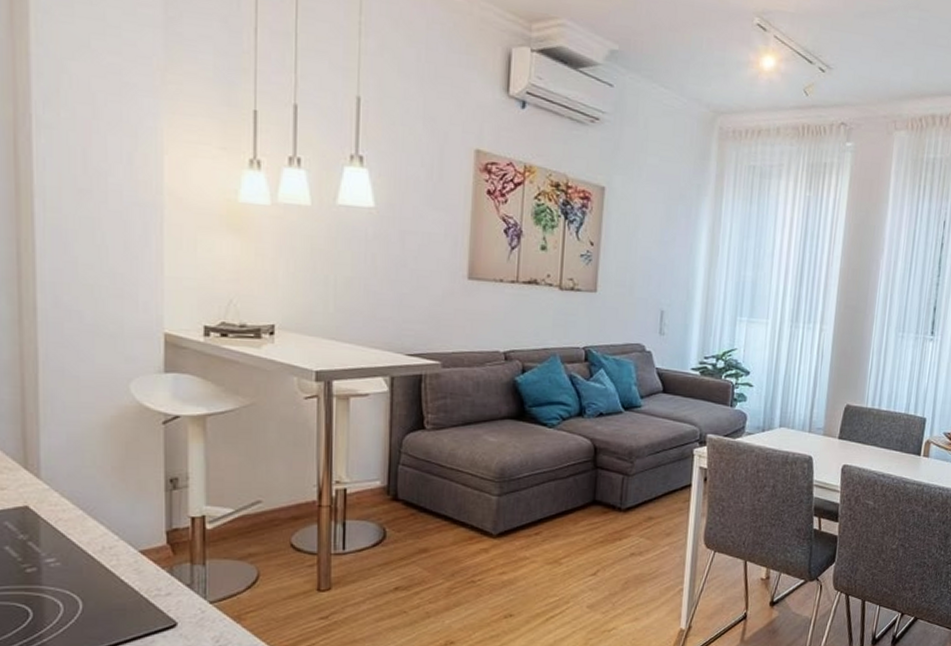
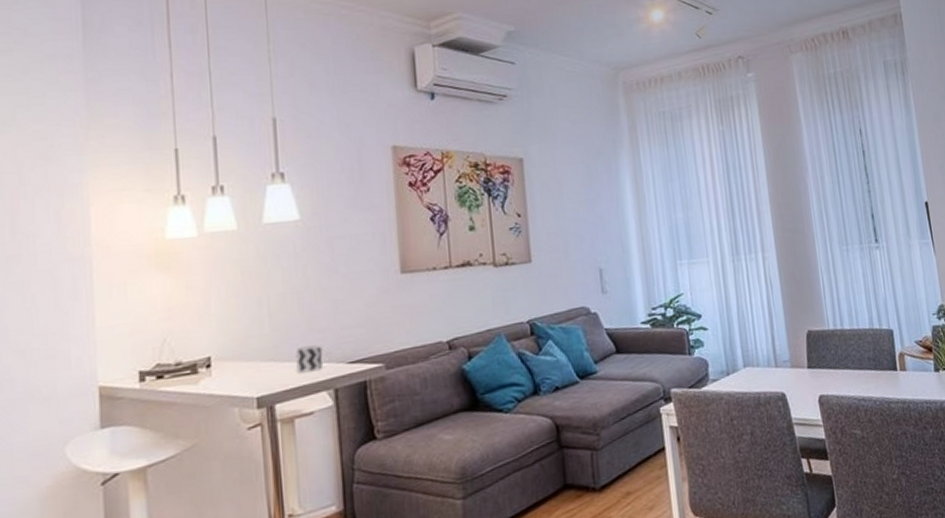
cup: none [357,331,390,357] -> present [295,345,330,373]

